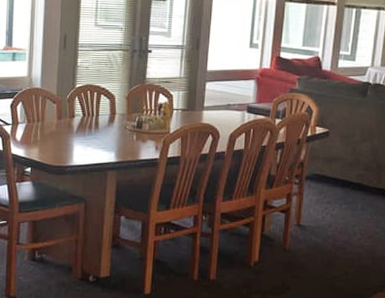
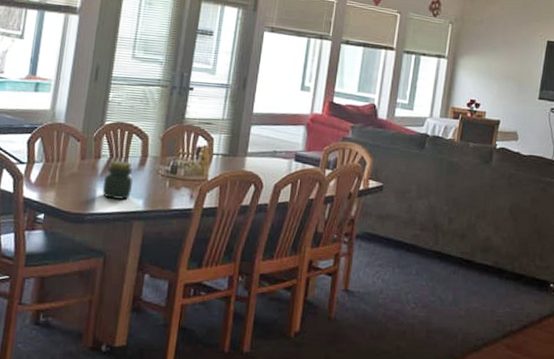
jar: none [78,119,104,154] -> present [102,161,133,201]

